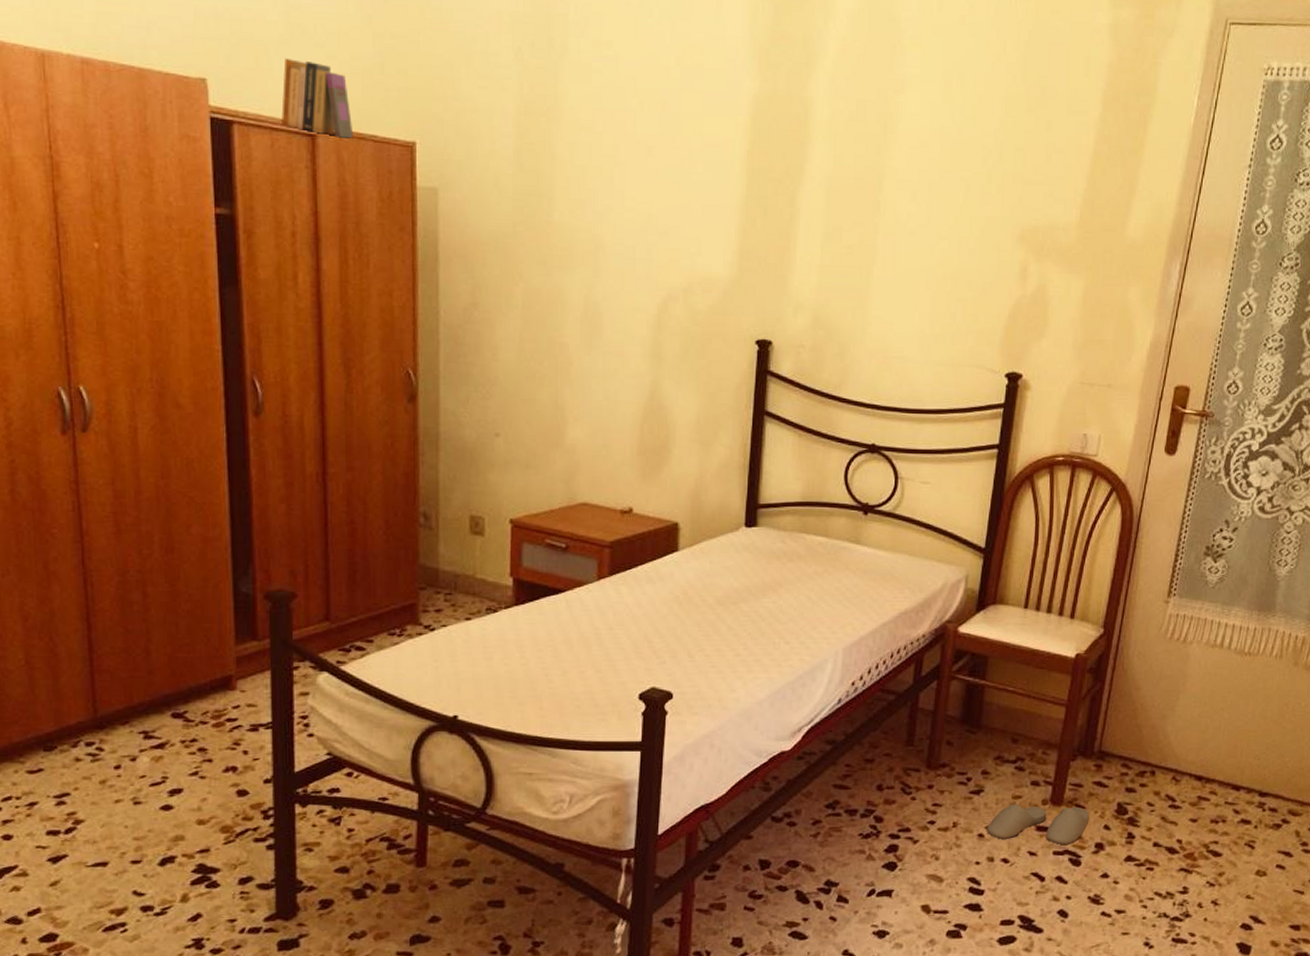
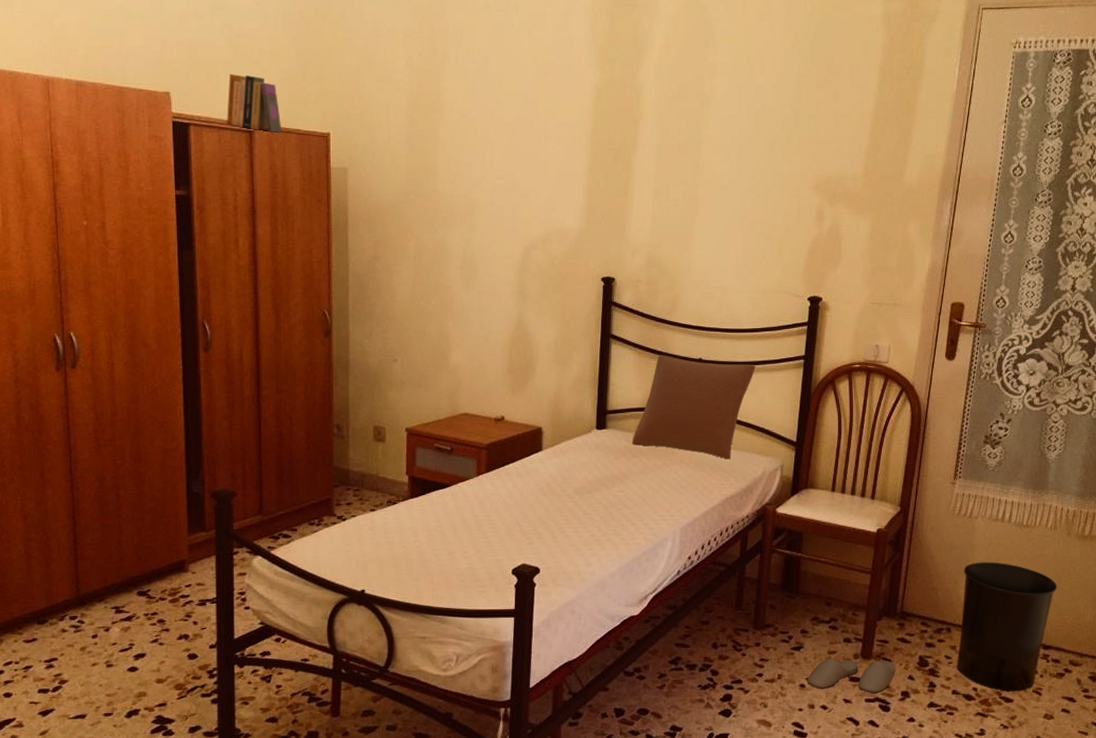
pillow: none [788,438,939,567] -> present [632,355,755,460]
waste bin: none [1160,695,1279,844] -> present [956,562,1057,691]

